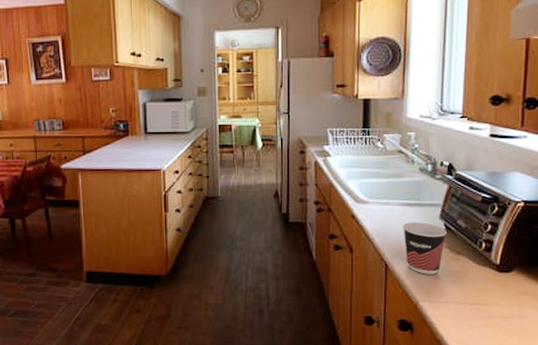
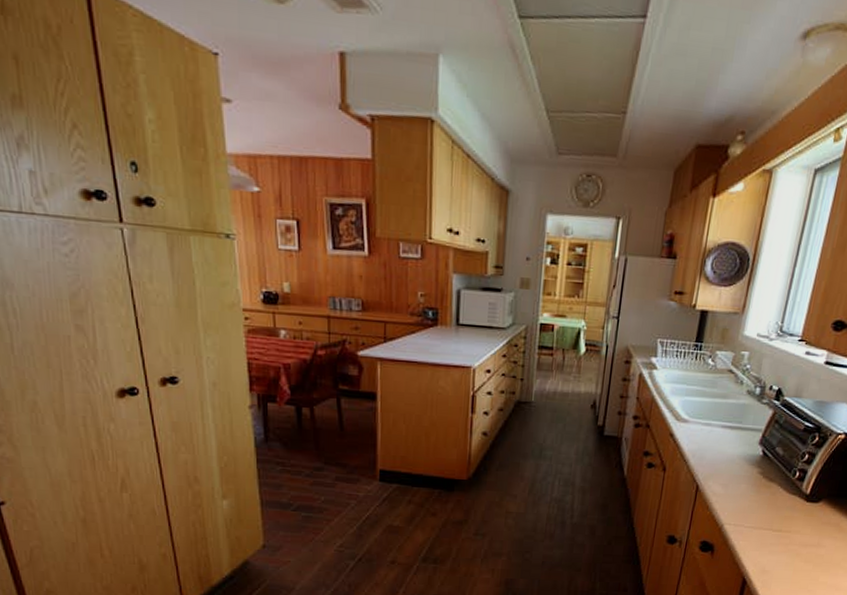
cup: present [403,222,447,274] -> none [718,445,764,499]

